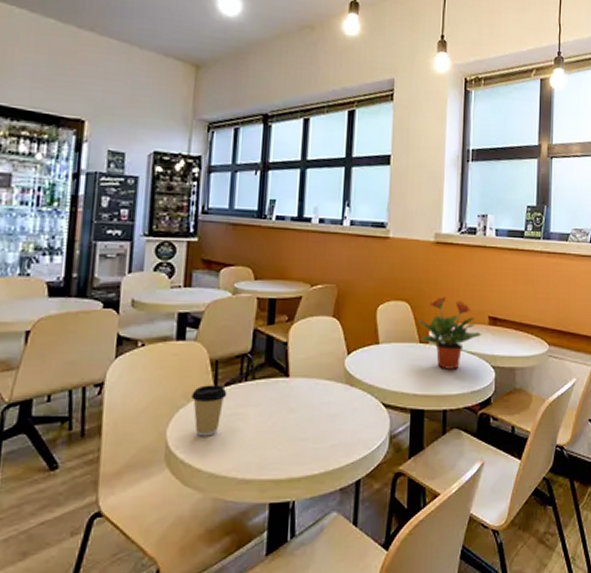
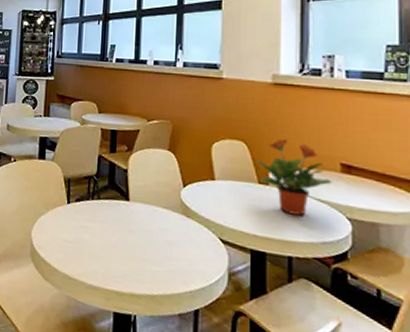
coffee cup: present [191,385,227,437] -> none [50,198,78,243]

